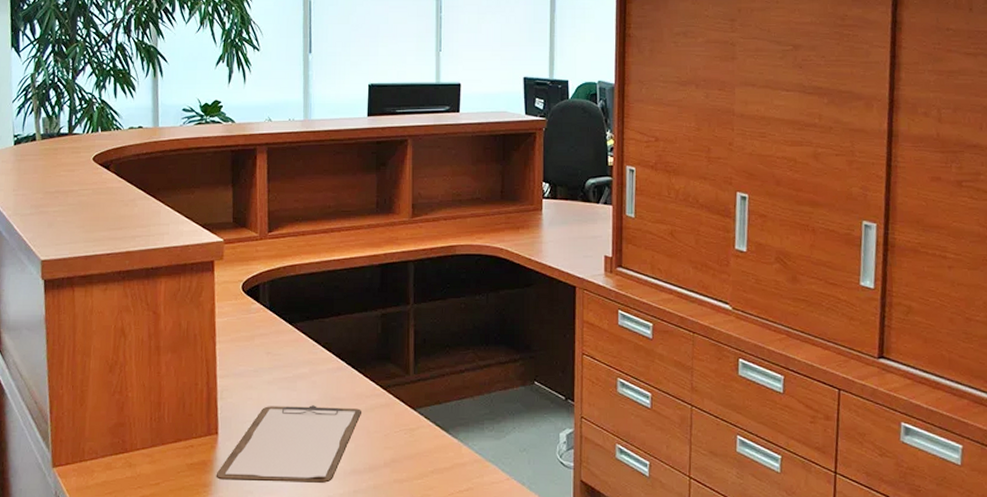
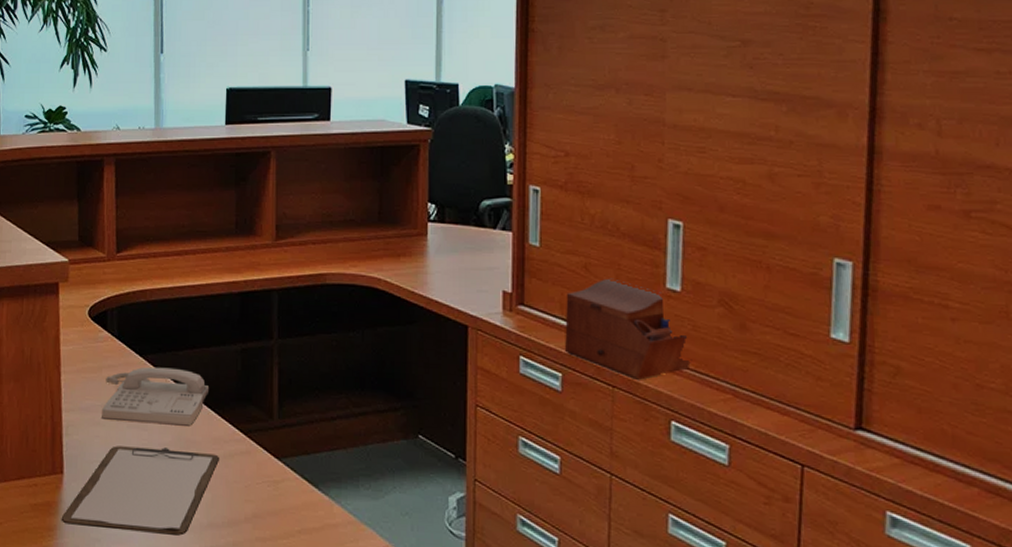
telephone: none [254,333,353,385] -> present [102,367,210,426]
sewing box: none [655,242,755,326] -> present [565,278,692,380]

